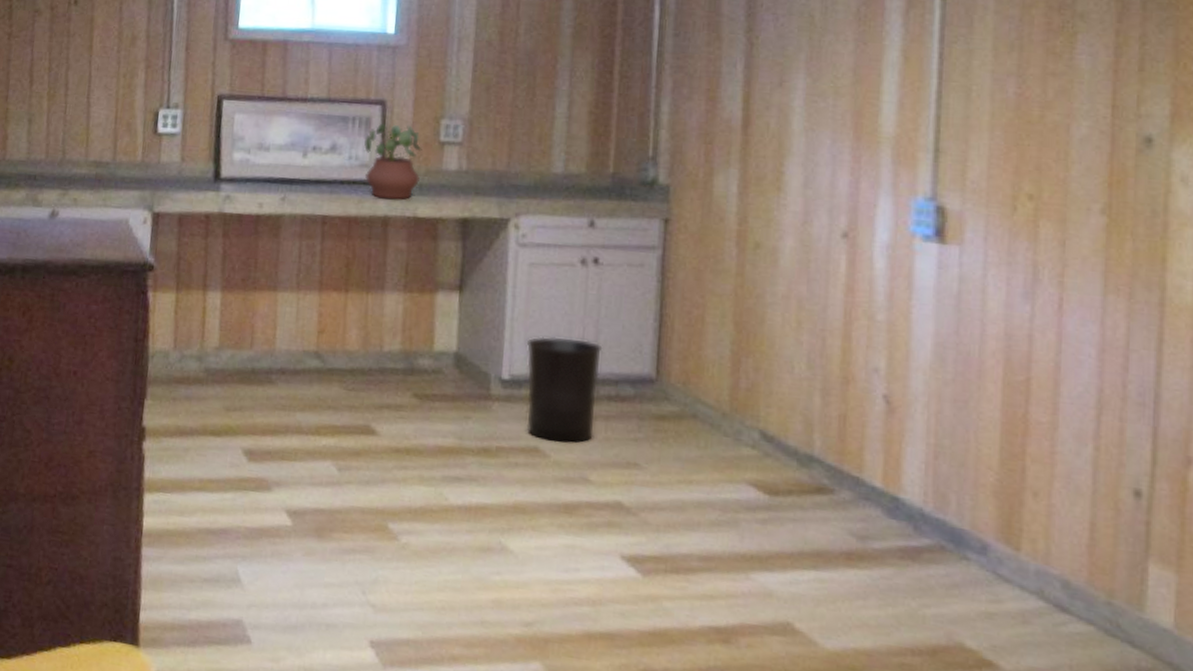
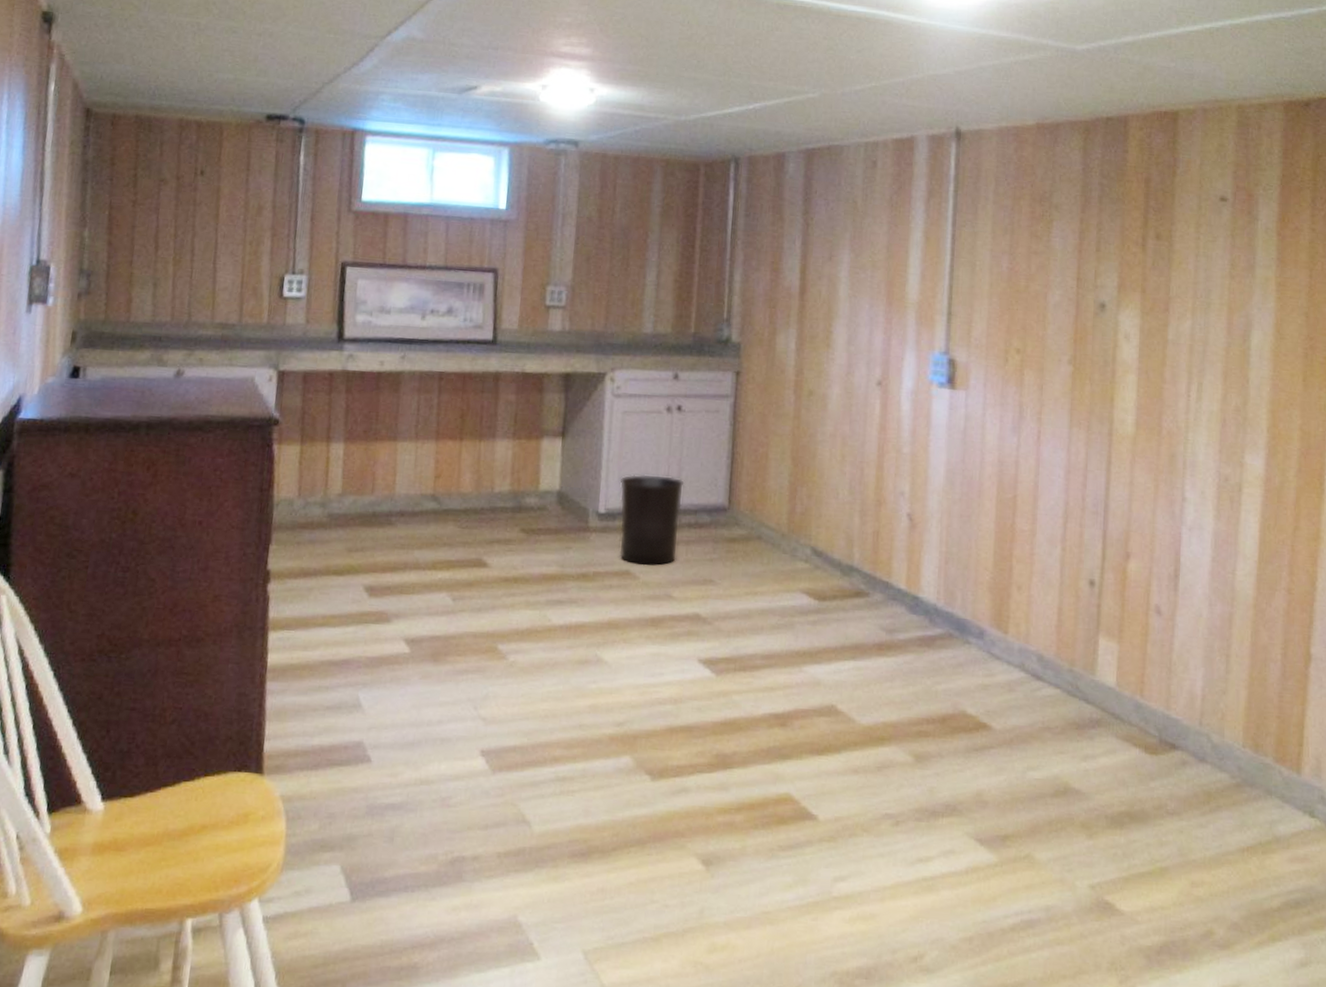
potted plant: present [364,123,422,200] -> none [478,289,530,357]

